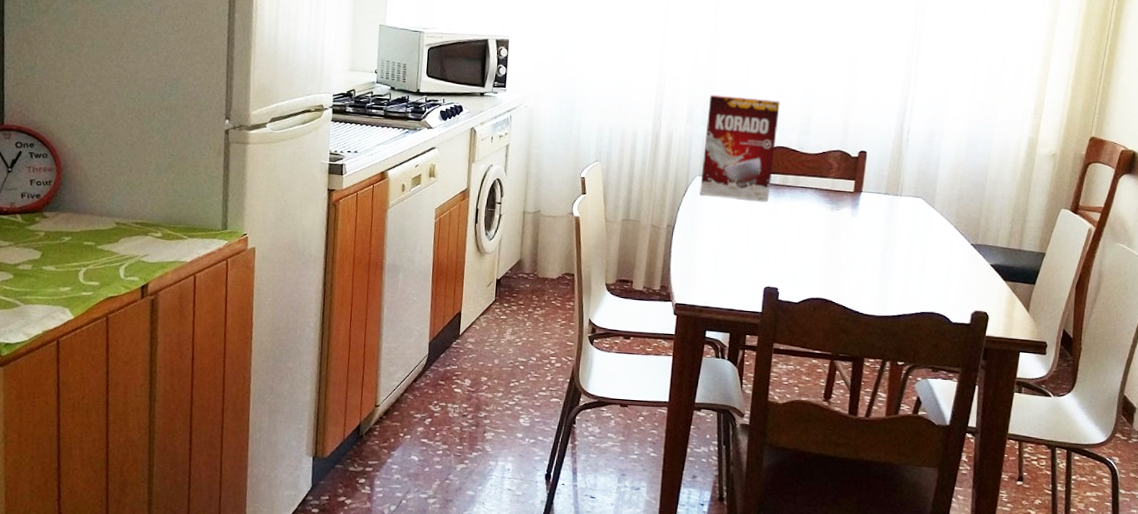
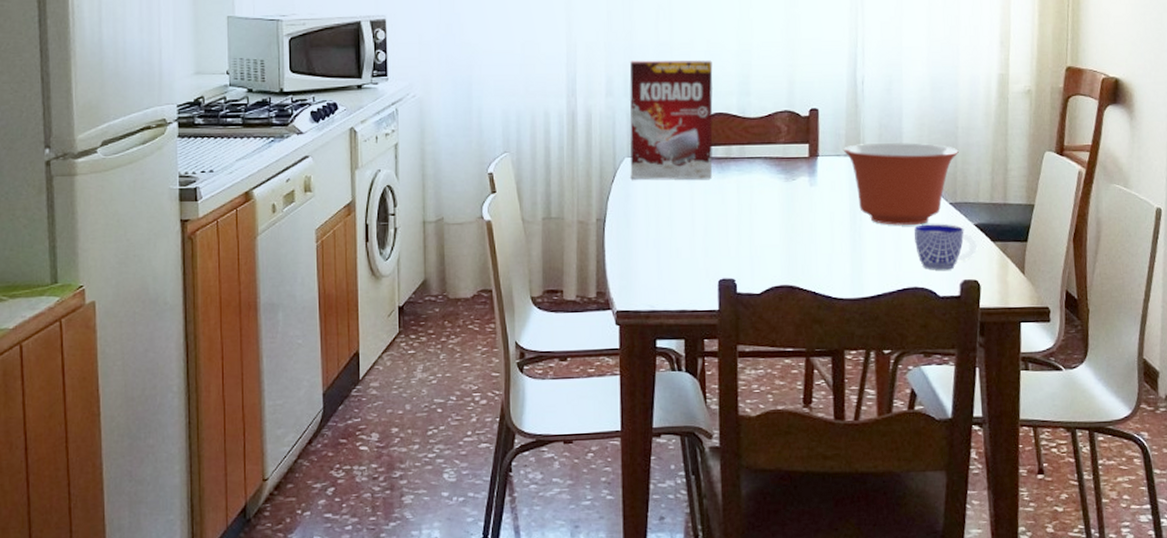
mixing bowl: none [884,185,985,260] -> present [843,143,959,225]
cup: none [936,260,991,301] -> present [914,224,978,270]

